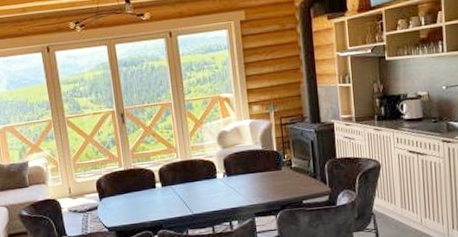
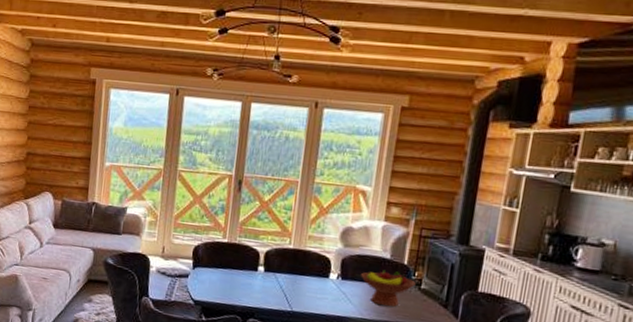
fruit bowl: none [242,158,287,190] -> present [361,269,416,307]

